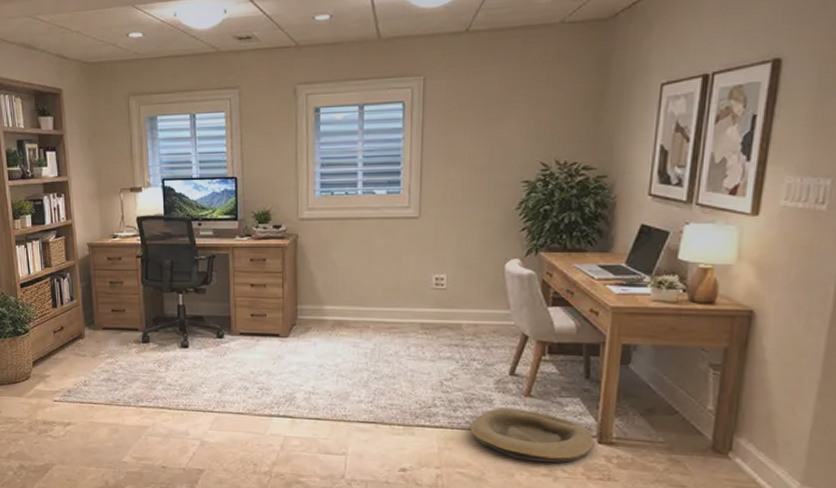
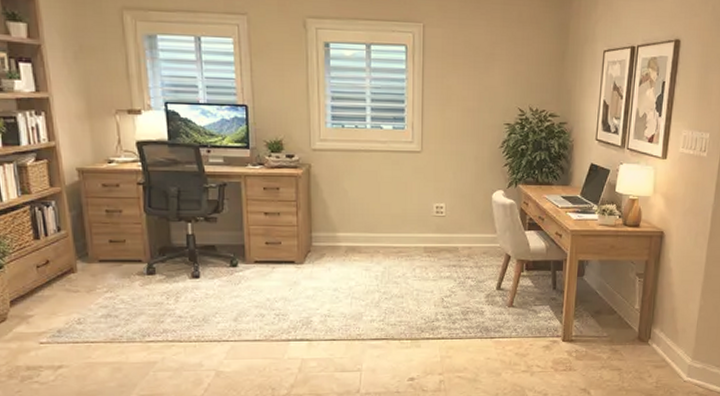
dog bed: present [470,407,594,463] -> none [467,317,560,361]

